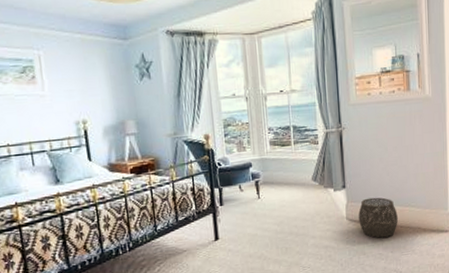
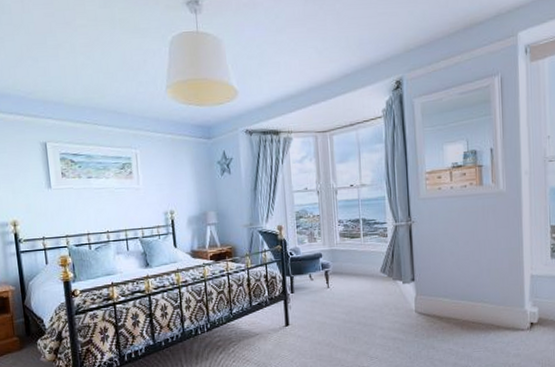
woven basket: present [358,197,398,238] -> none [428,291,470,333]

